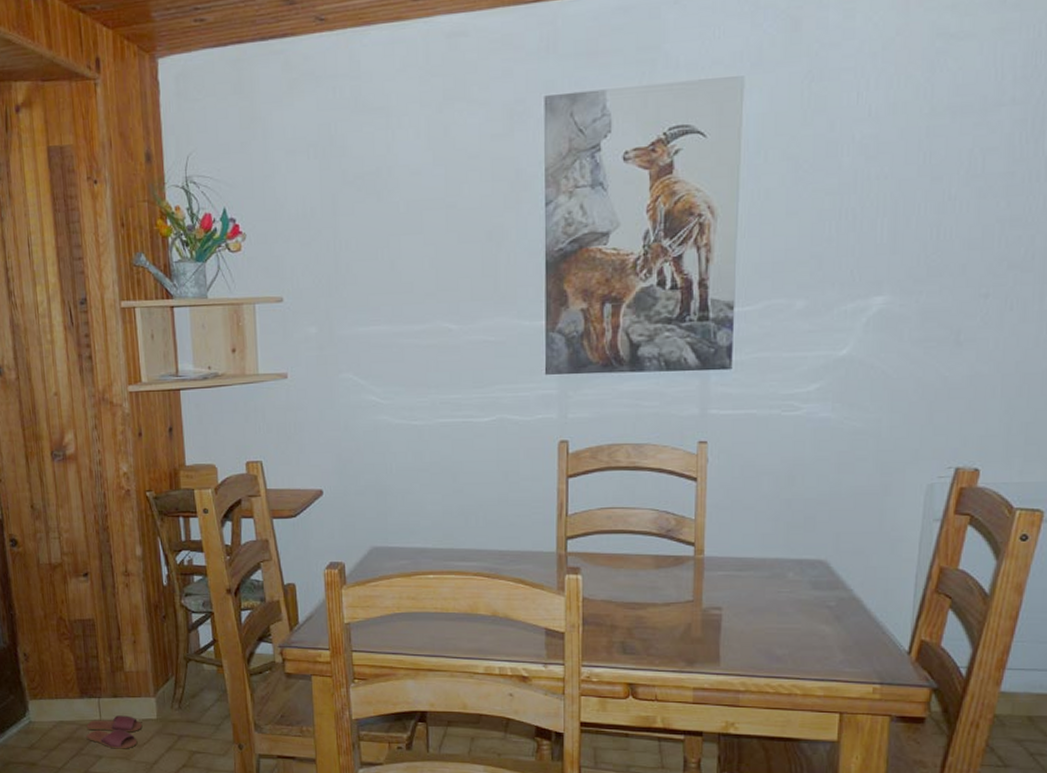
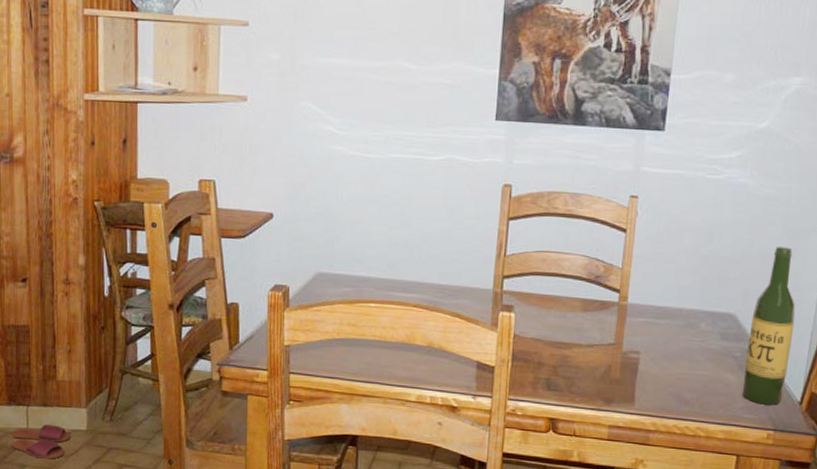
wine bottle: none [842,482,896,657] -> present [743,245,796,405]

